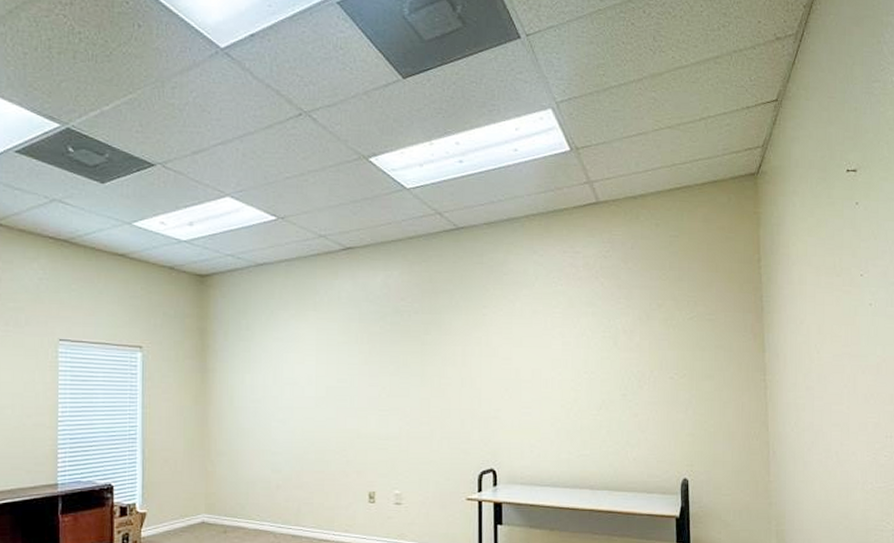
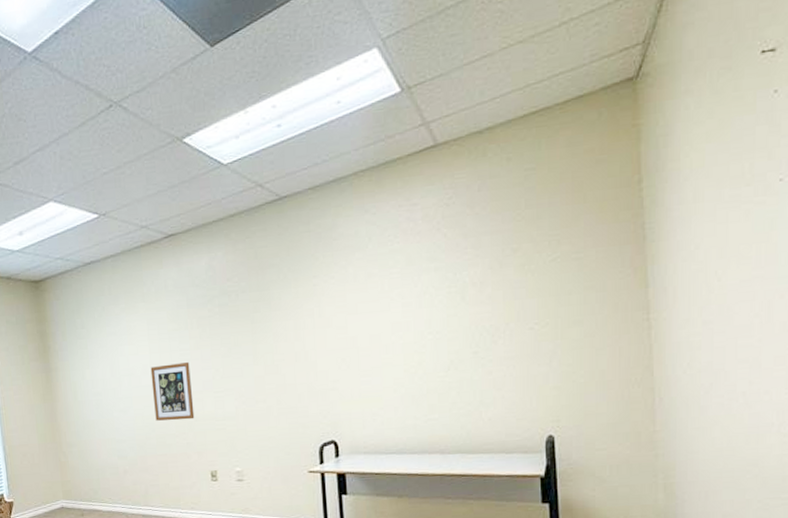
wall art: none [315,377,357,436] -> present [150,362,195,421]

